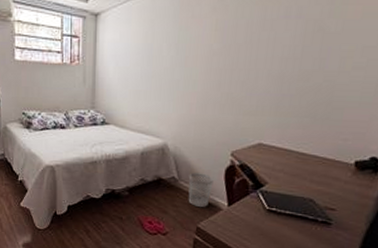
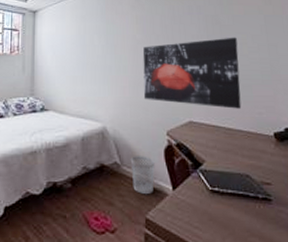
wall art: none [211,48,341,134] -> present [143,37,242,109]

